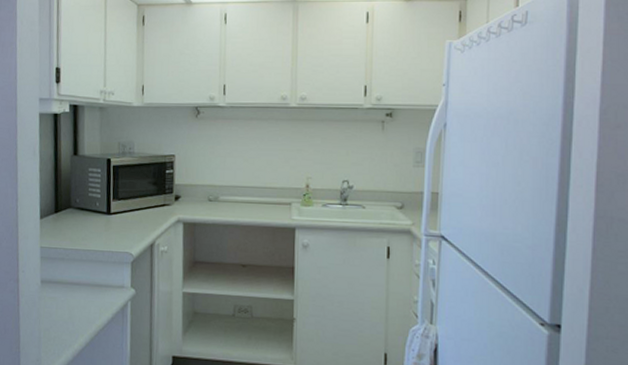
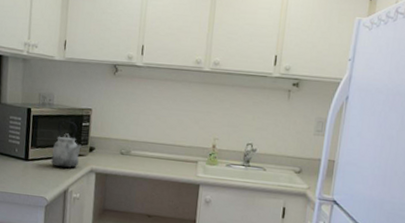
kettle: none [134,169,168,220] -> present [51,121,83,169]

